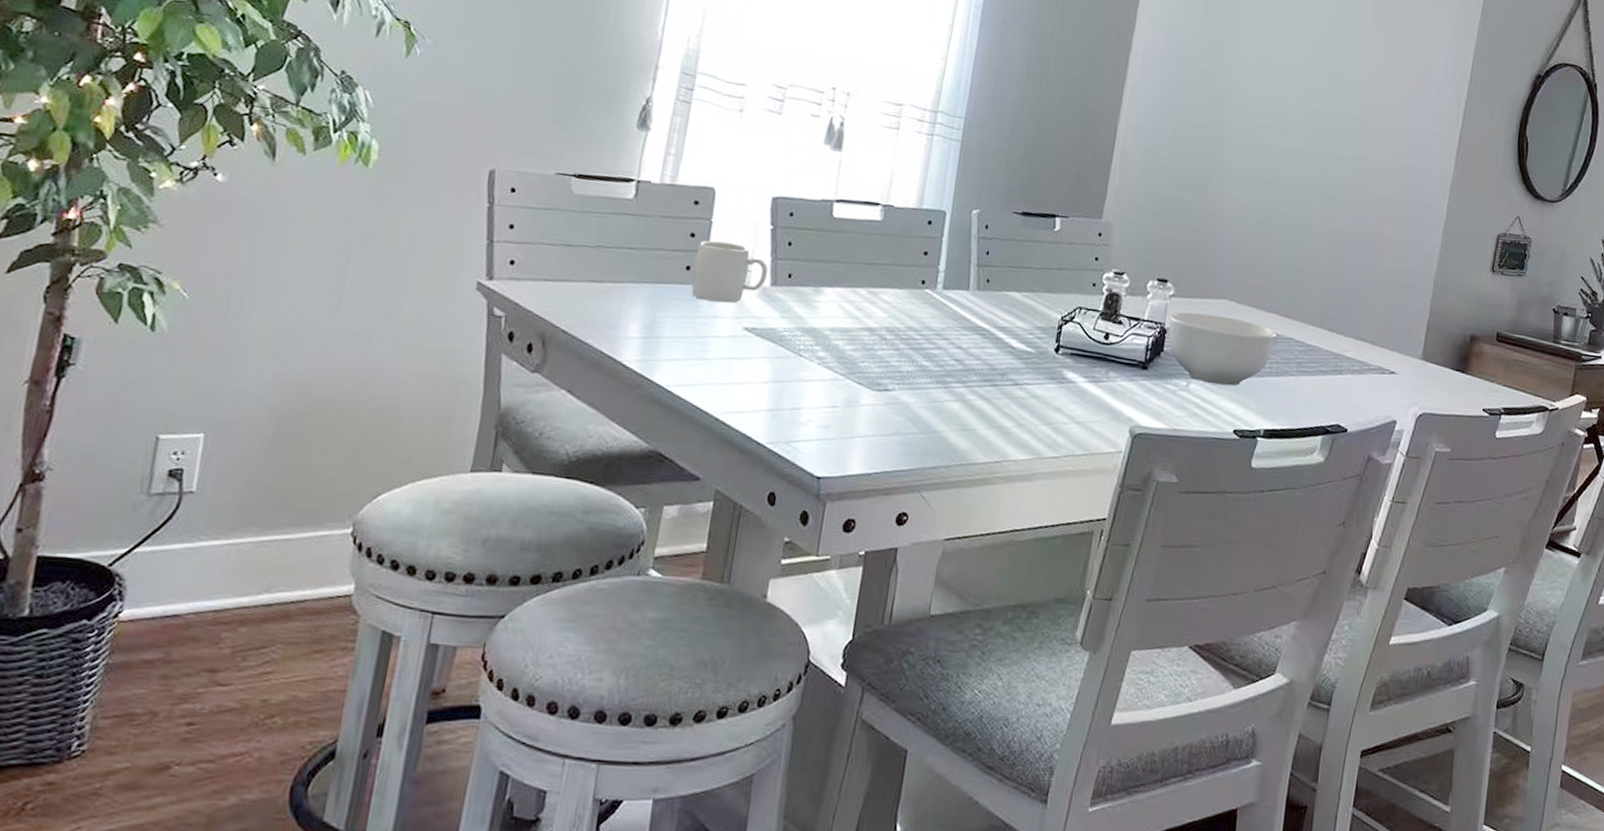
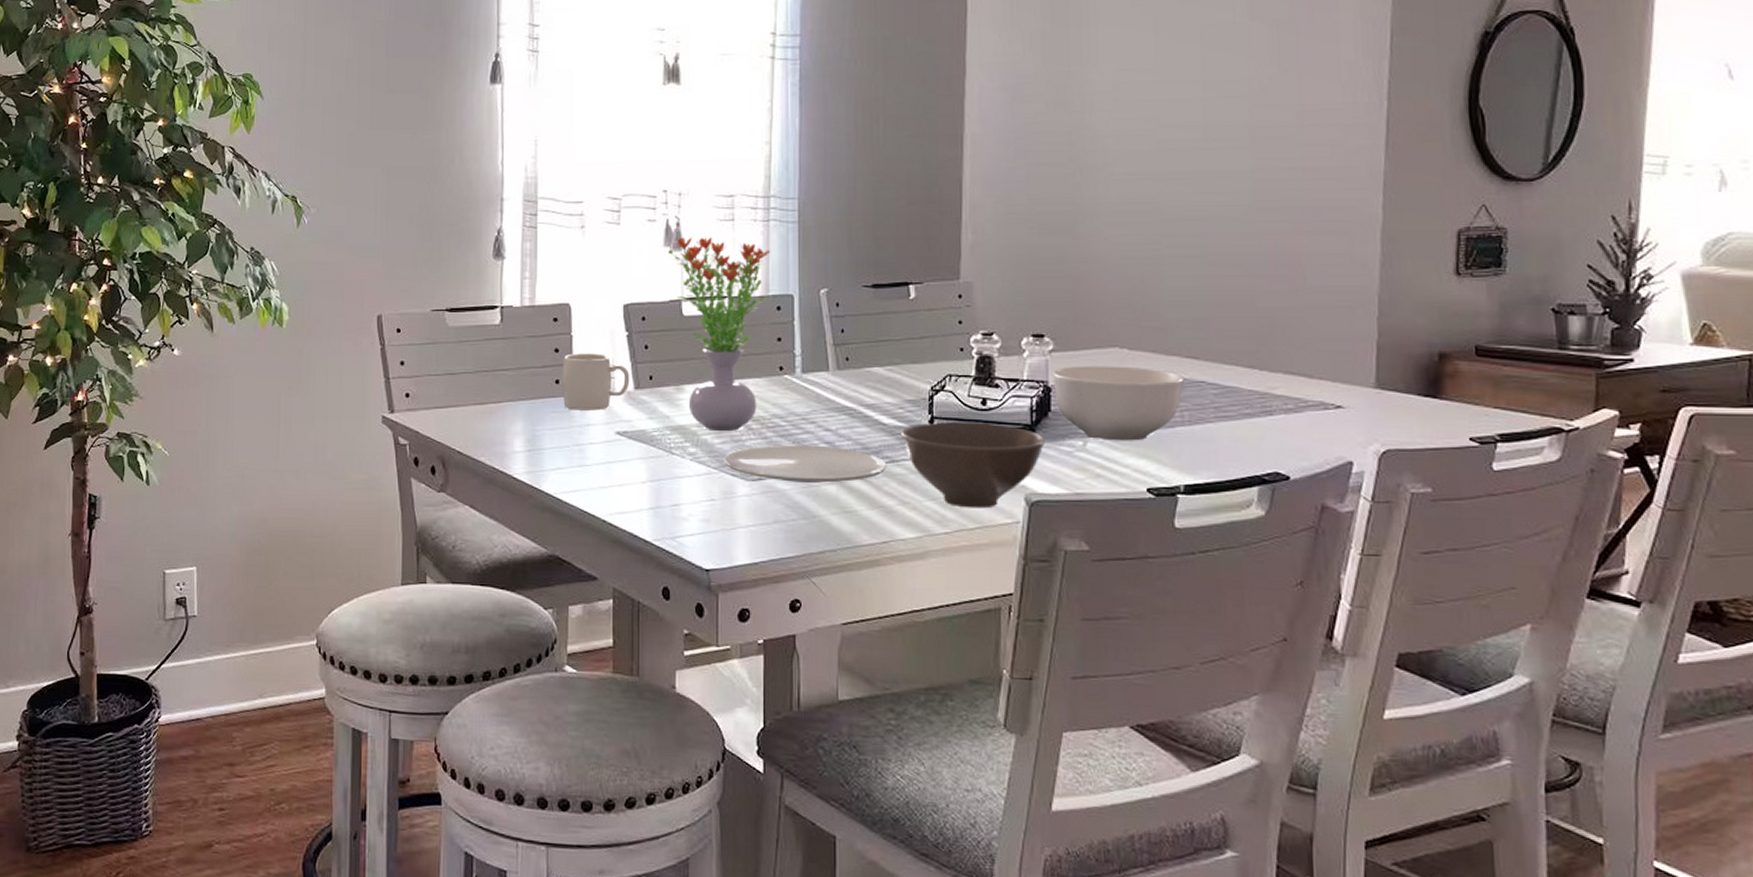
flower arrangement: none [824,137,931,340] -> present [668,237,771,432]
plate: none [852,357,1010,400] -> present [724,444,887,483]
bowl: none [1027,351,1155,437] -> present [900,422,1046,509]

